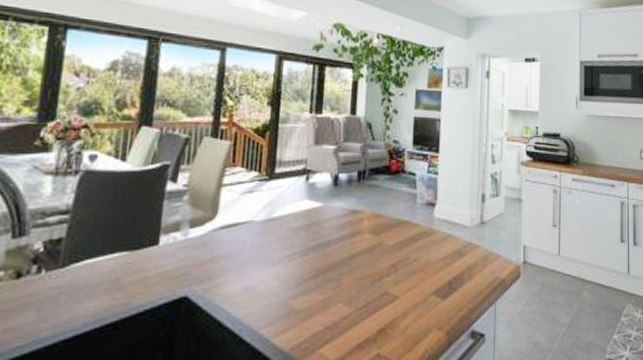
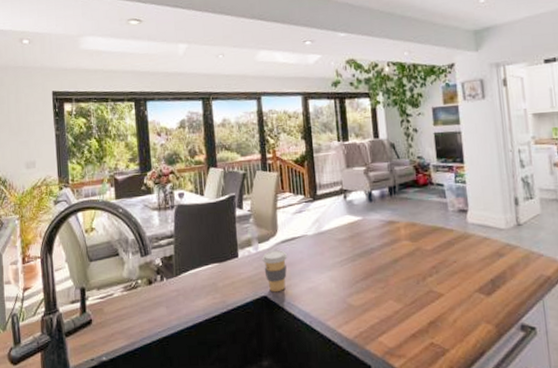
coffee cup: none [191,238,226,292] -> present [262,250,288,293]

